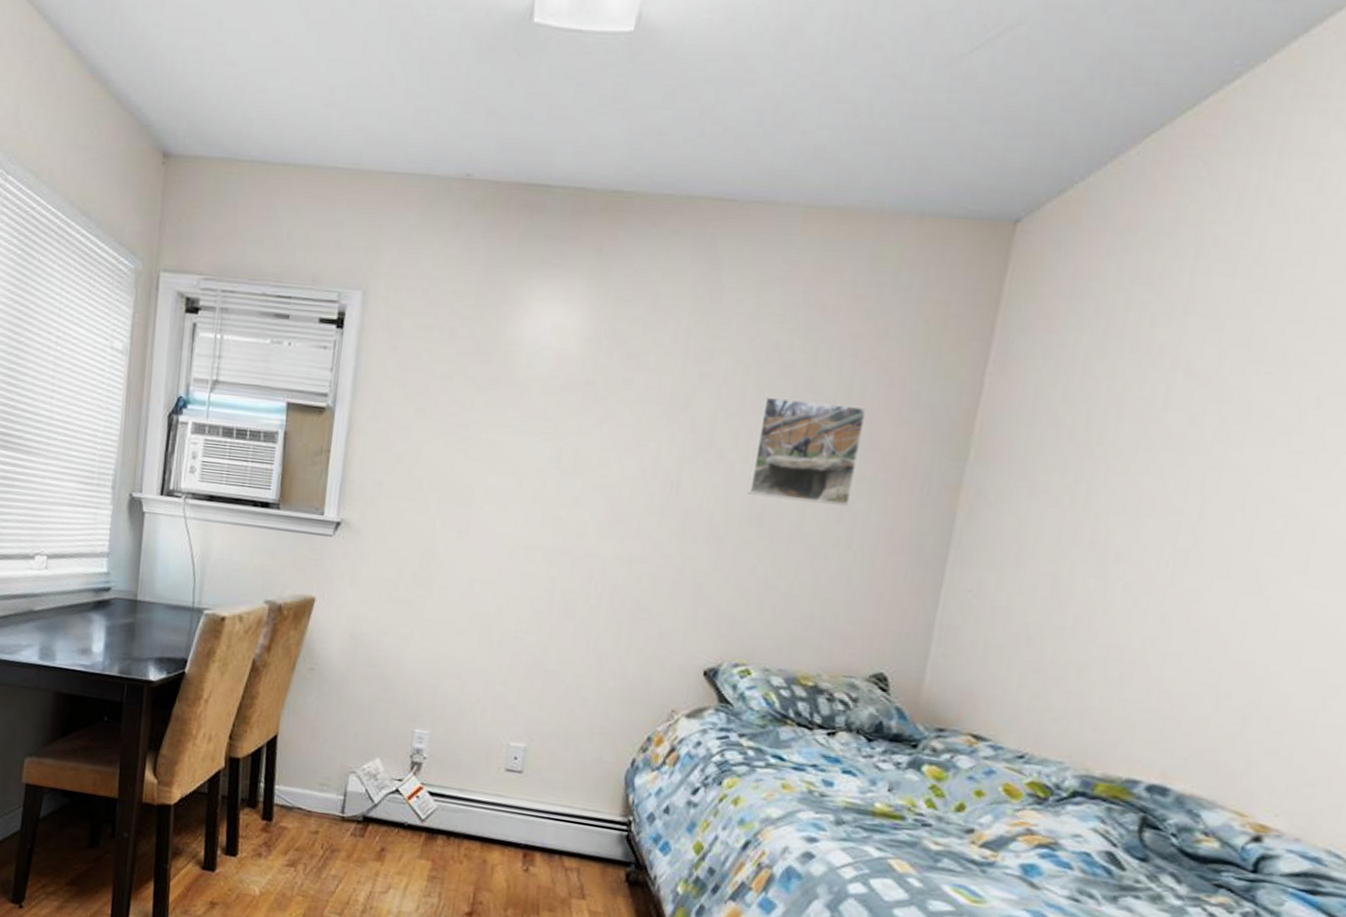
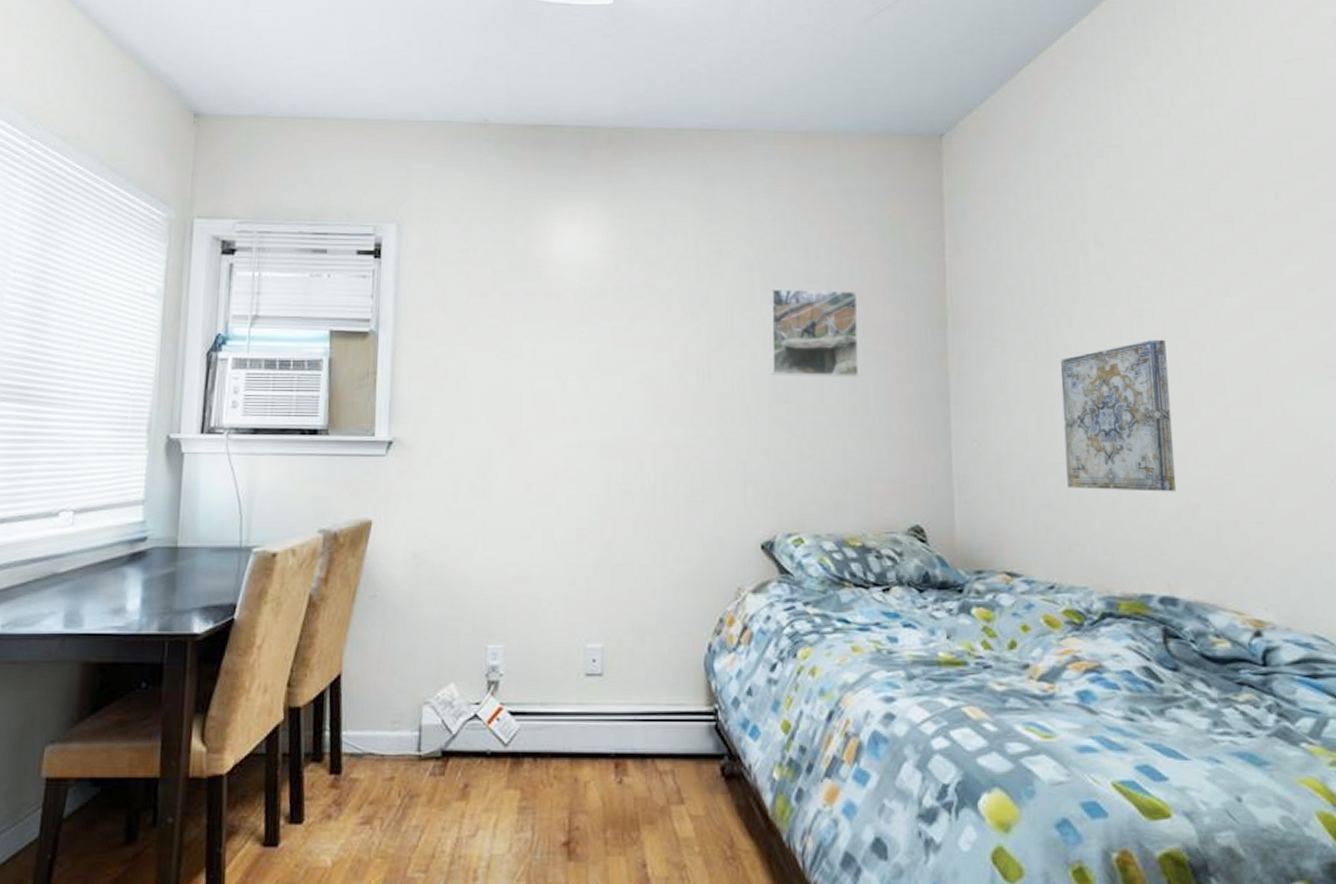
wall art: none [1069,497,1245,676] -> present [1061,339,1177,492]

